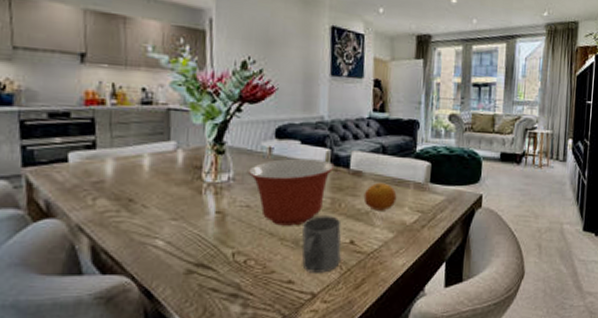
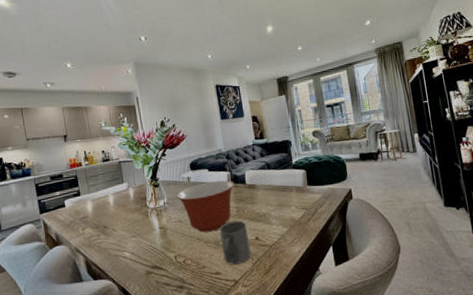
fruit: present [363,182,397,211] -> none [259,190,285,213]

